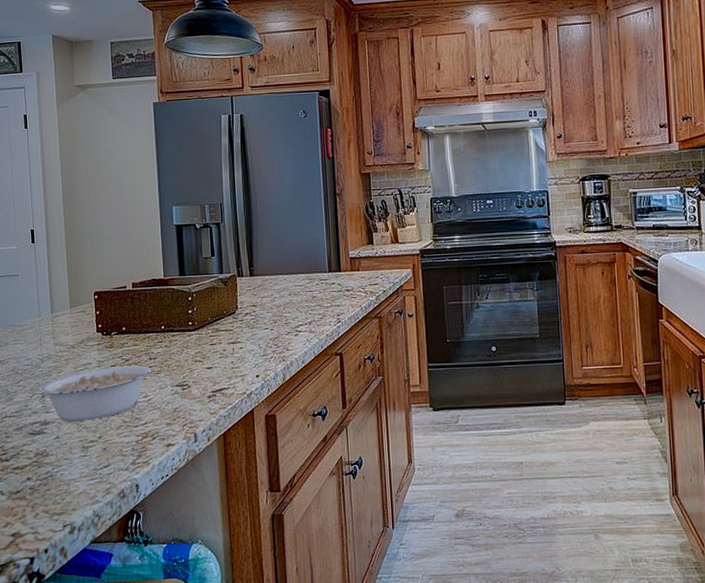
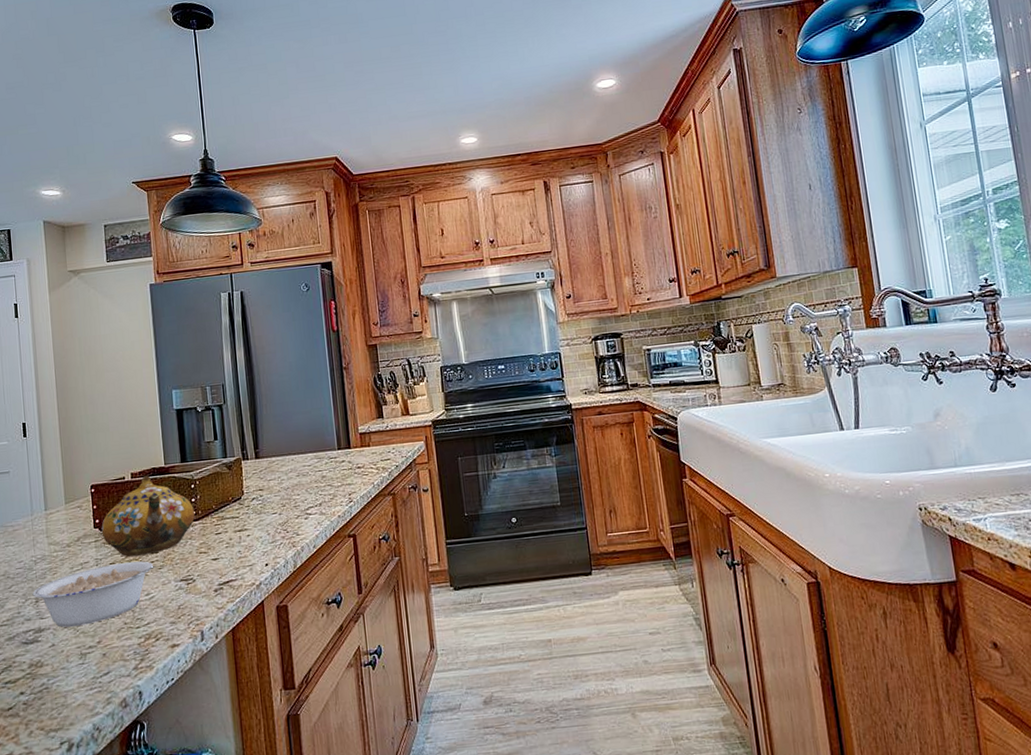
teapot: none [103,286,191,360] -> present [101,475,195,557]

